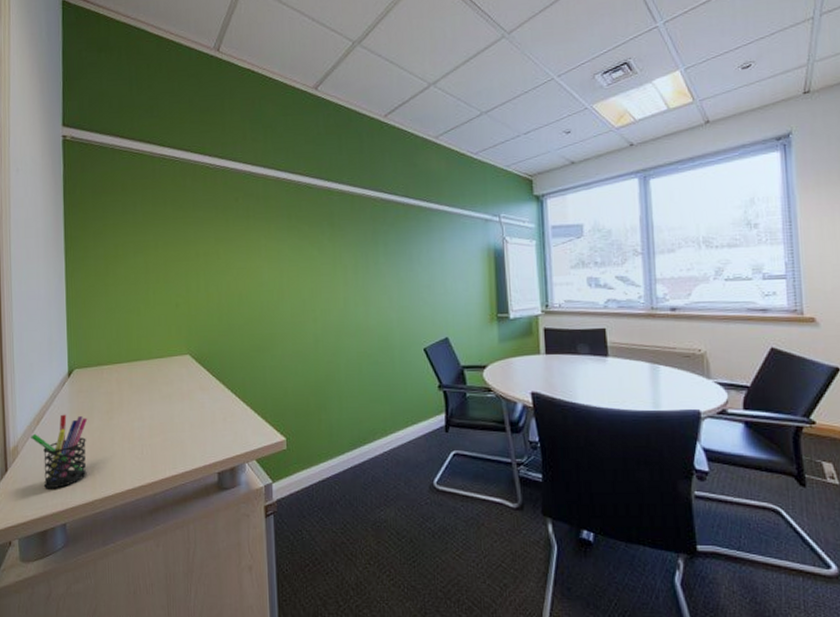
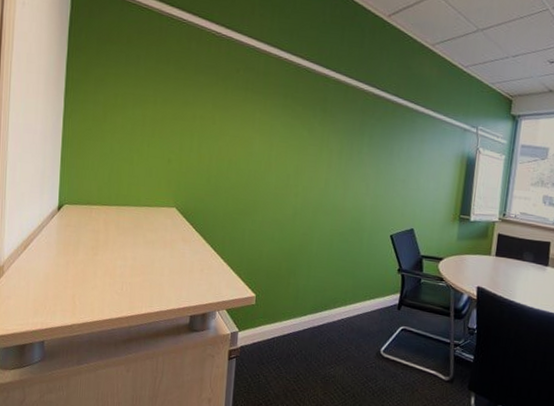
pen holder: present [31,414,88,489] -> none [17,243,73,309]

